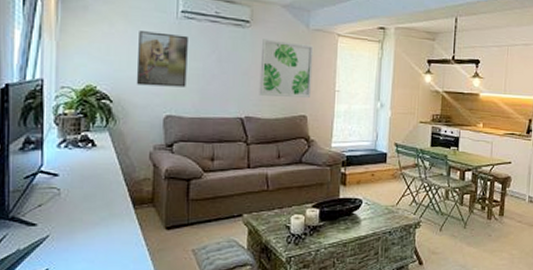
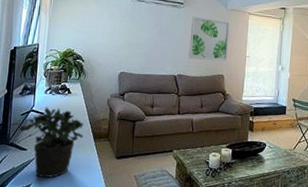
potted plant: none [23,166,118,260] -> present [19,107,84,178]
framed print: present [136,31,188,88] -> none [101,10,139,52]

